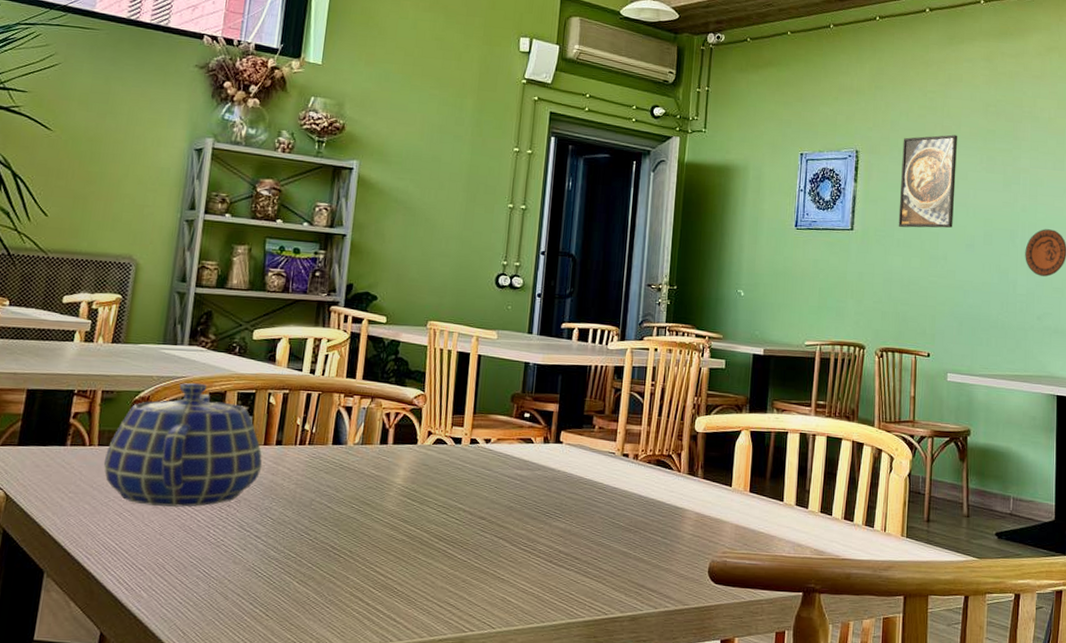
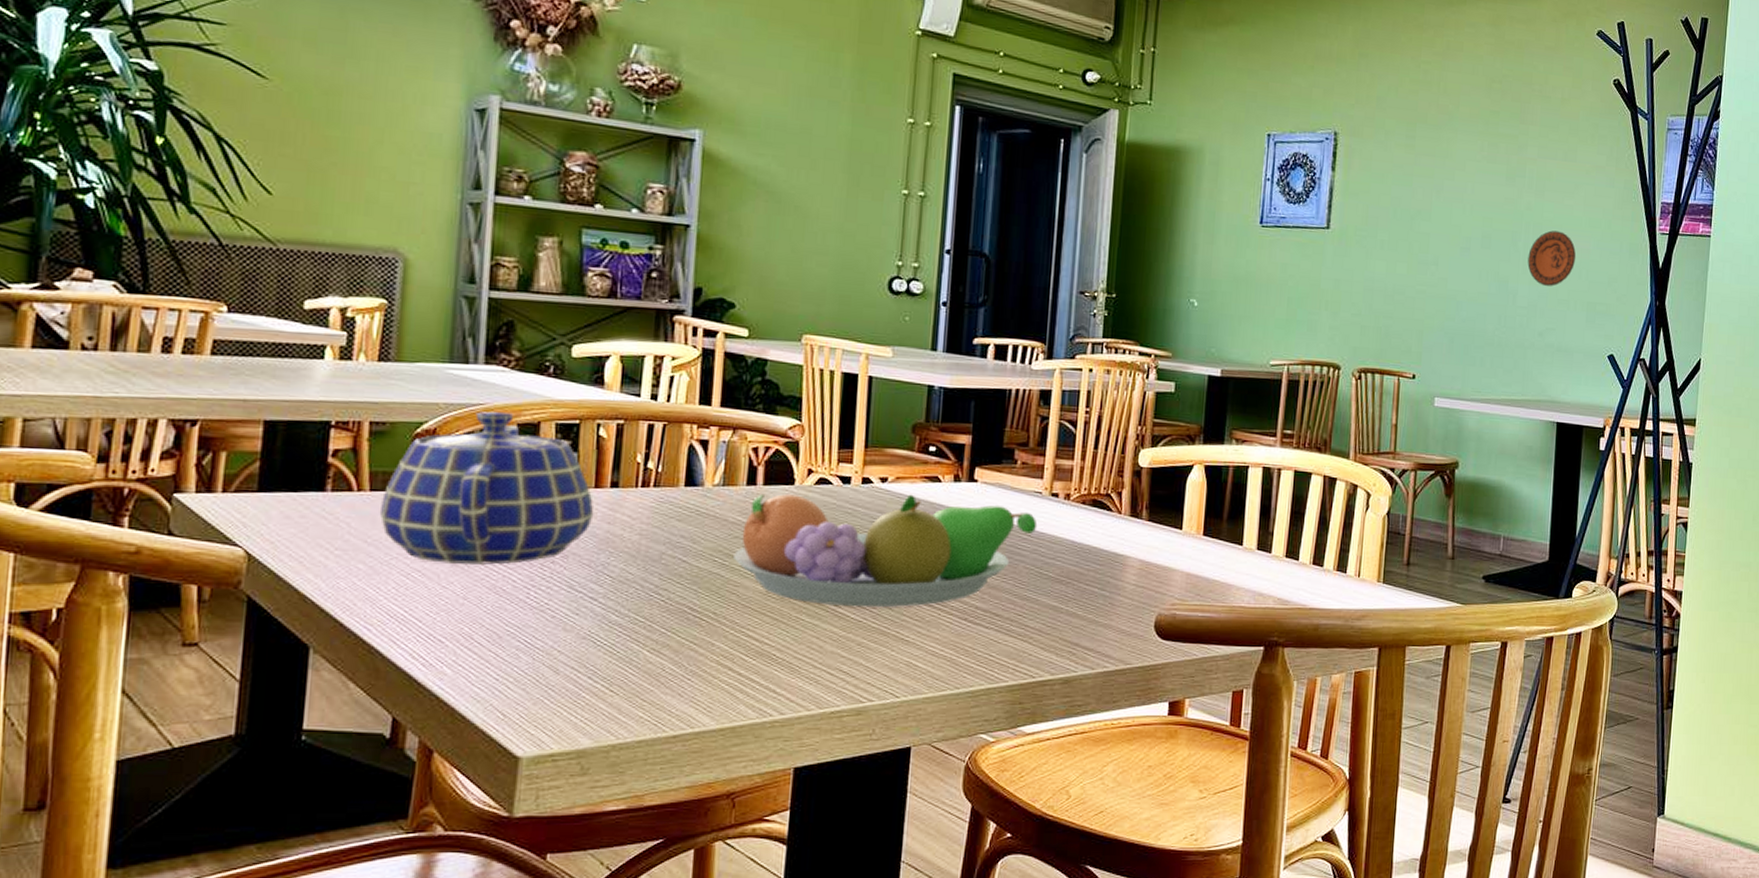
fruit bowl: none [367,452,611,550] -> present [734,494,1038,608]
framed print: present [898,134,957,228] -> none [1382,115,1455,228]

